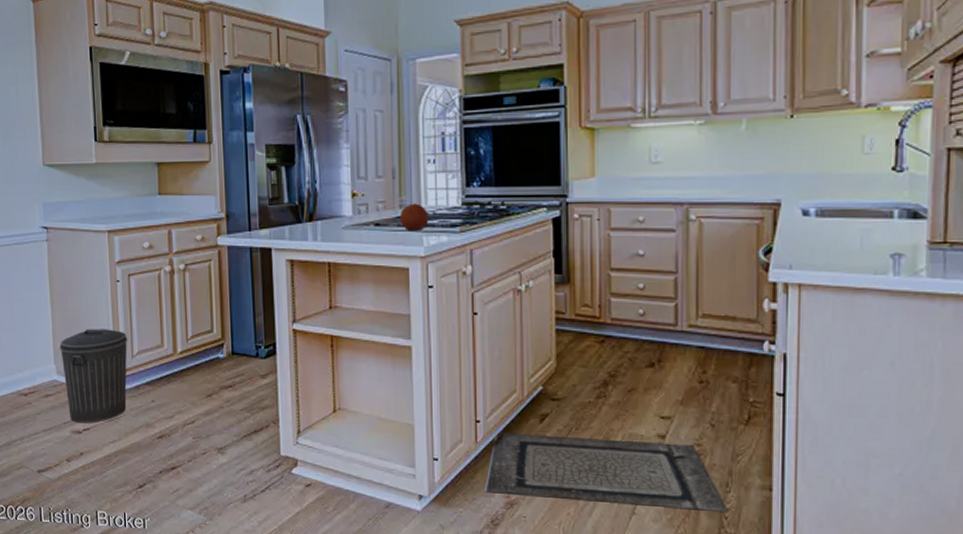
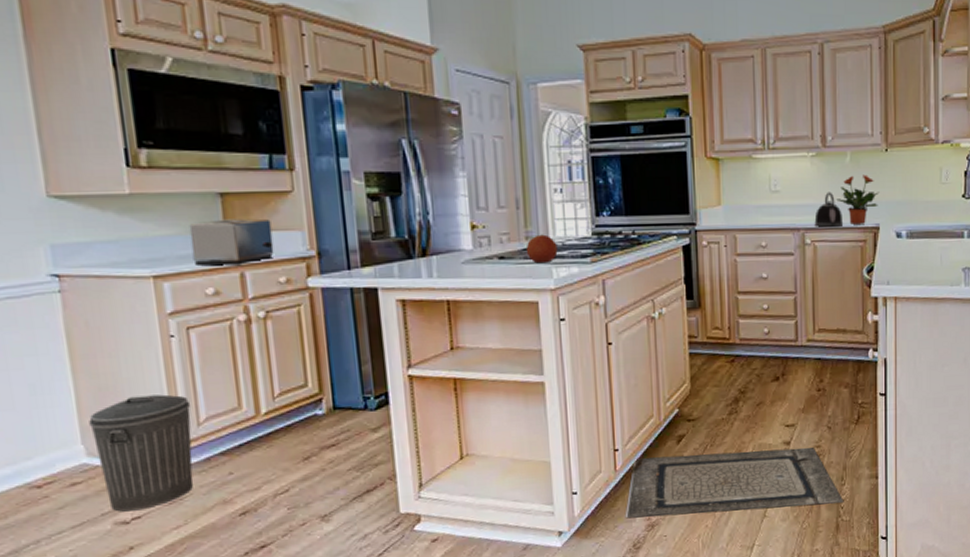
toaster: none [134,184,194,224] -> present [189,218,274,267]
kettle: none [701,163,736,203] -> present [814,192,844,228]
potted plant: none [728,144,782,200] -> present [836,174,880,224]

